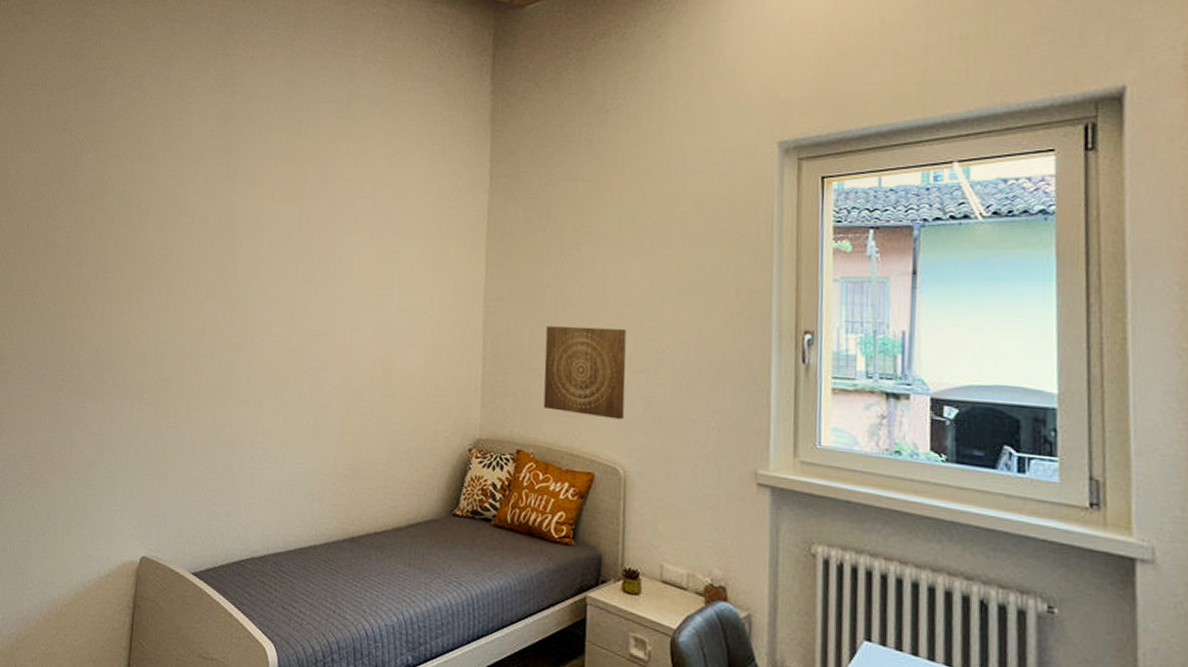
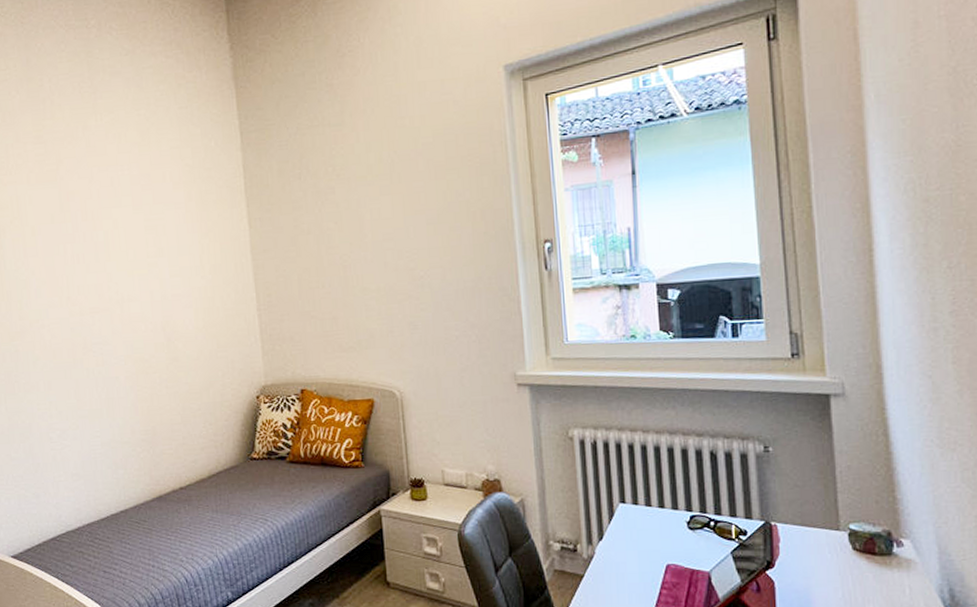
wall art: present [543,326,627,420] -> none [313,262,394,348]

